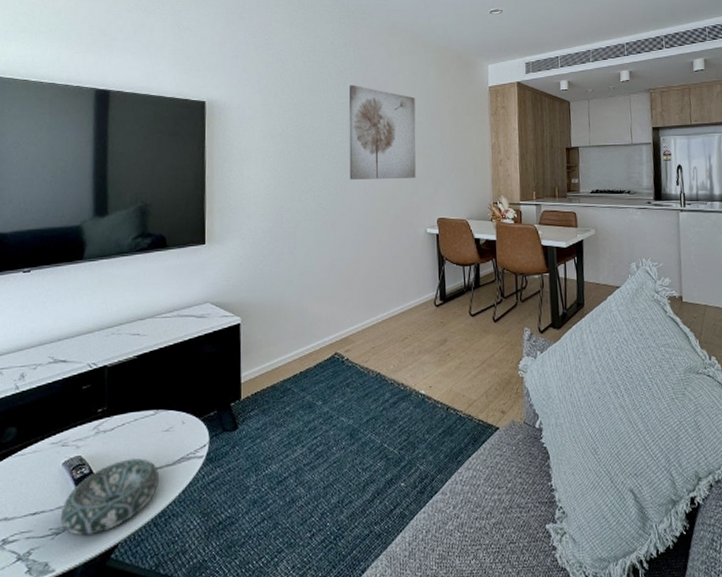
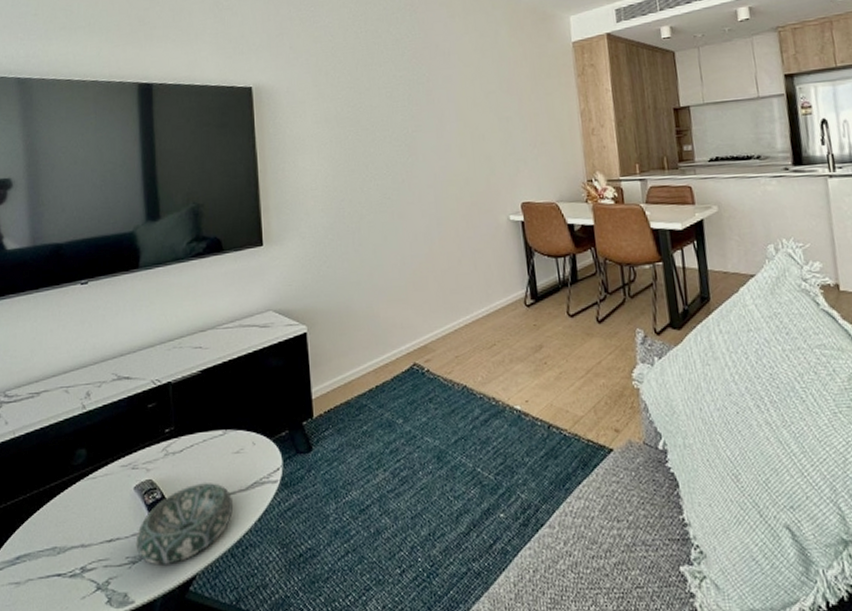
wall art: present [349,85,416,180] -> none [408,54,493,164]

